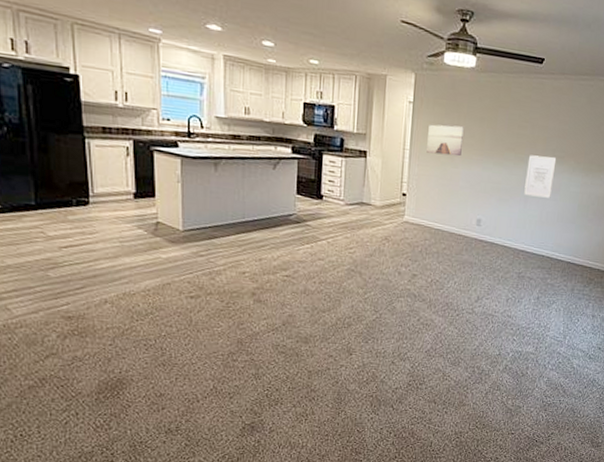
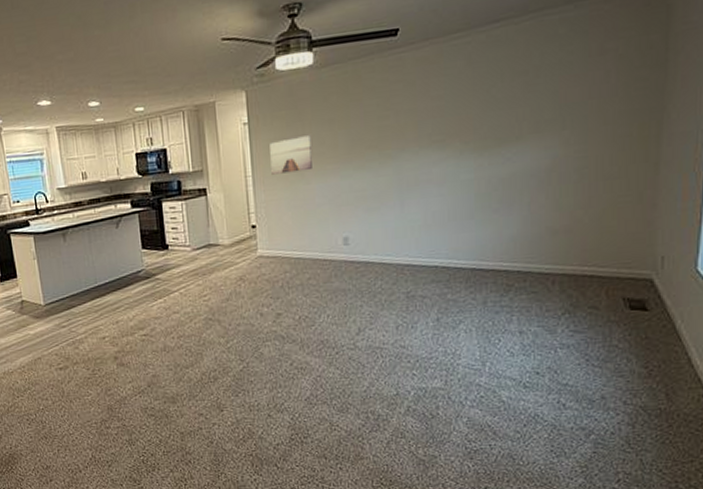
wall art: present [524,155,557,198] -> none [397,142,436,198]

